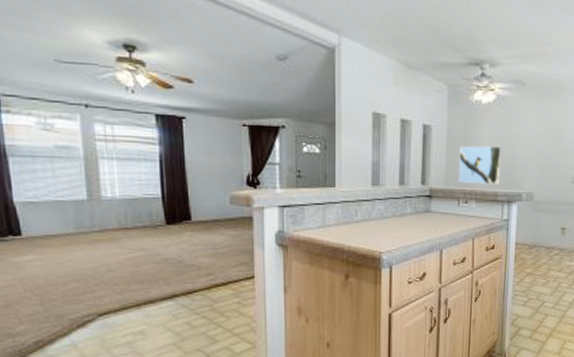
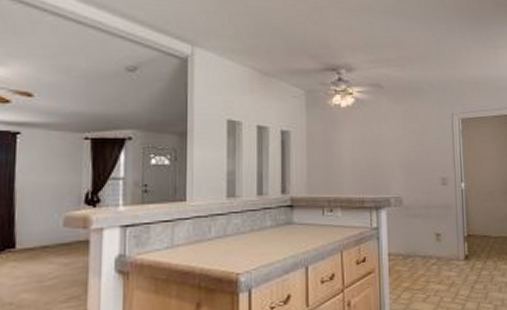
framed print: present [458,145,502,185] -> none [320,149,365,191]

